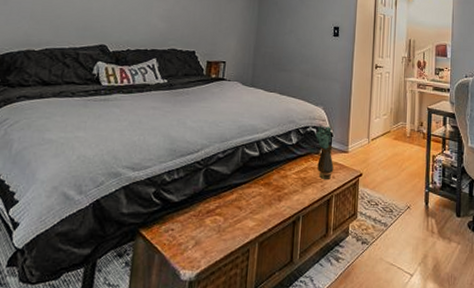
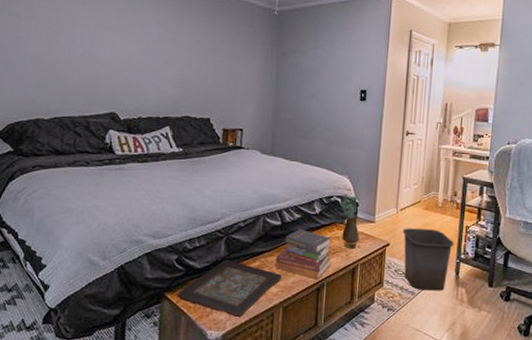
decorative tray: none [151,192,259,255] -> present [176,259,283,318]
books: none [253,159,307,213] -> present [276,228,332,280]
waste bin: none [374,158,423,222] -> present [402,228,455,291]

